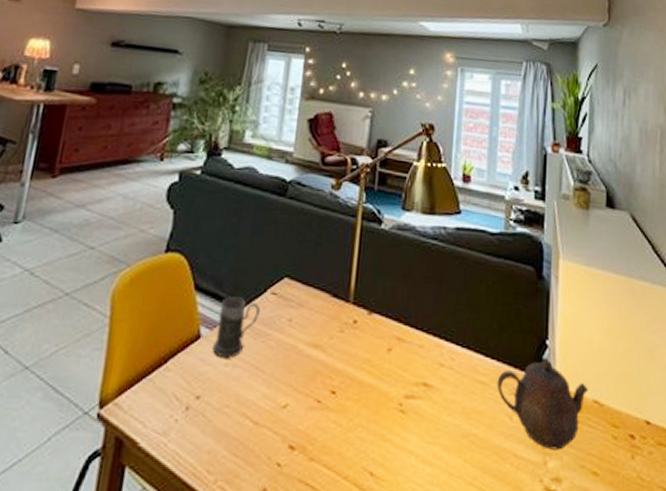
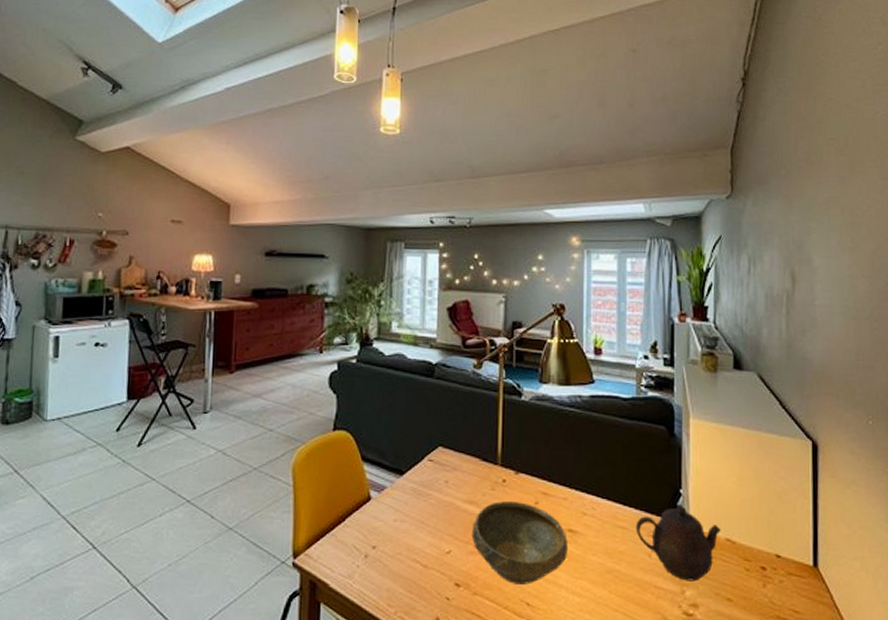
mug: present [212,296,260,359] -> none [382,464,420,516]
bowl: none [313,345,422,449] -> present [471,500,569,585]

